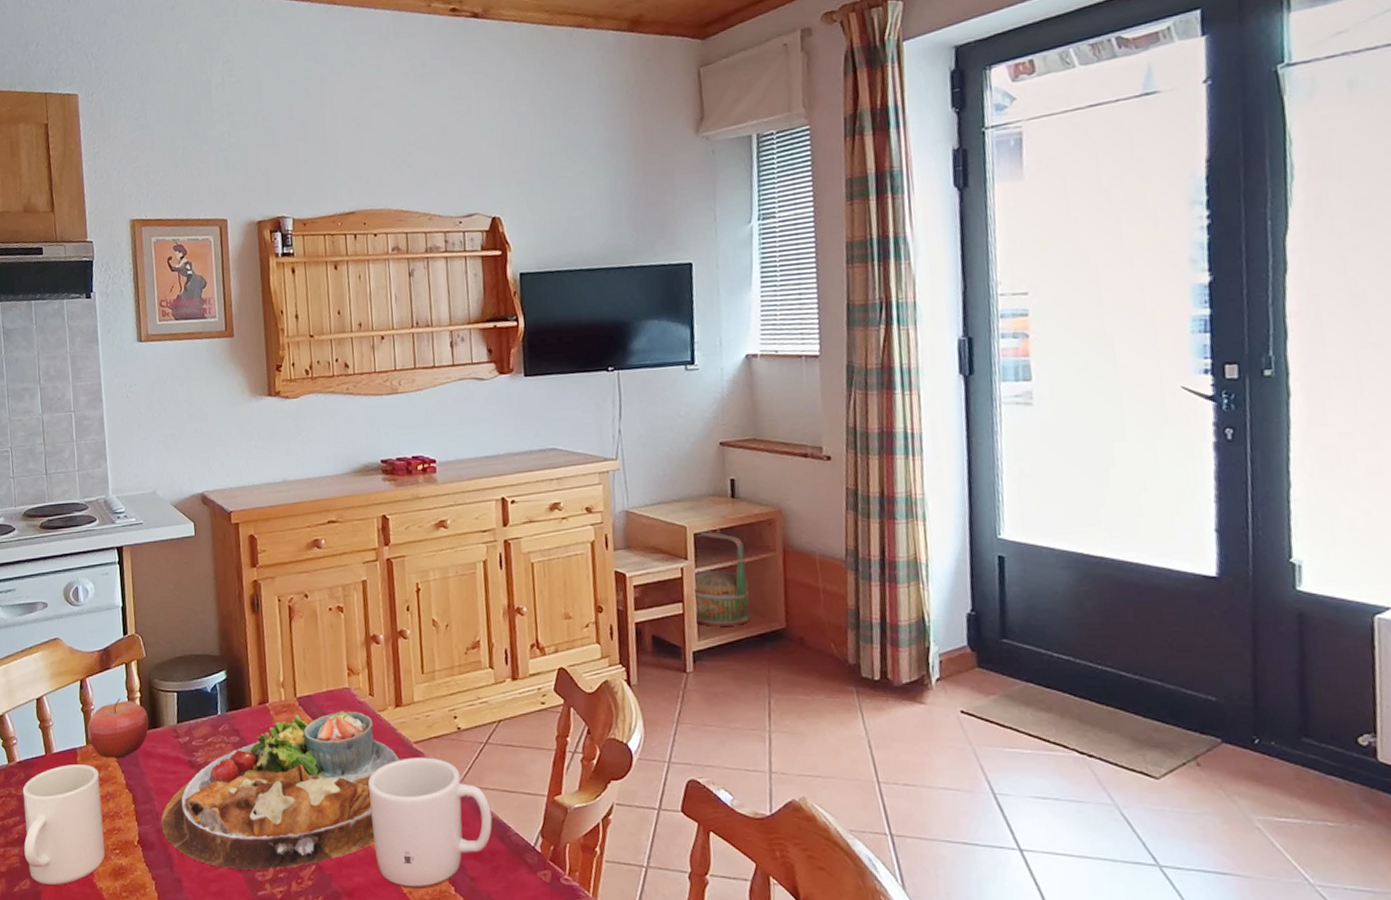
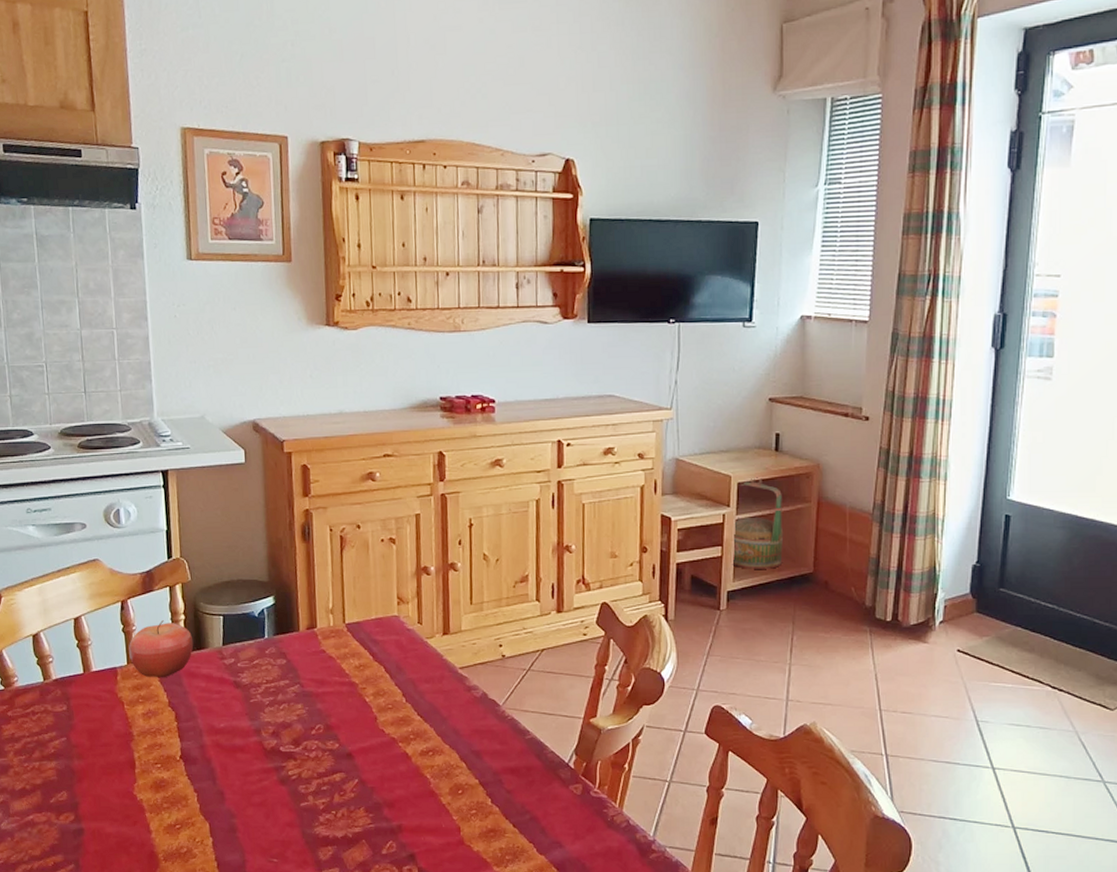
cup: present [22,764,106,885] -> none [59,683,147,797]
food platter: present [160,711,403,870] -> none [204,637,448,783]
mug: present [367,757,493,889] -> none [412,682,530,800]

